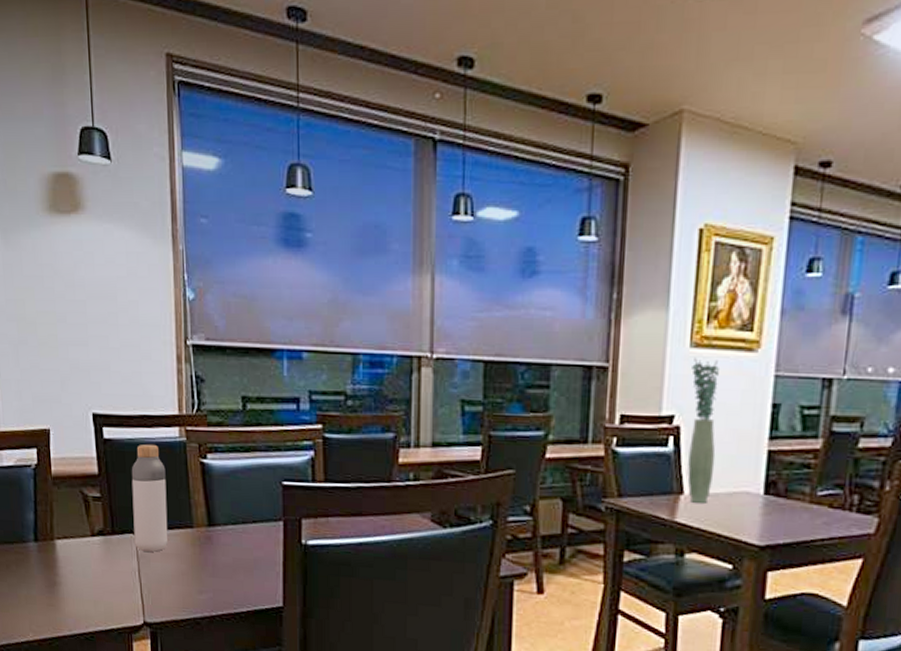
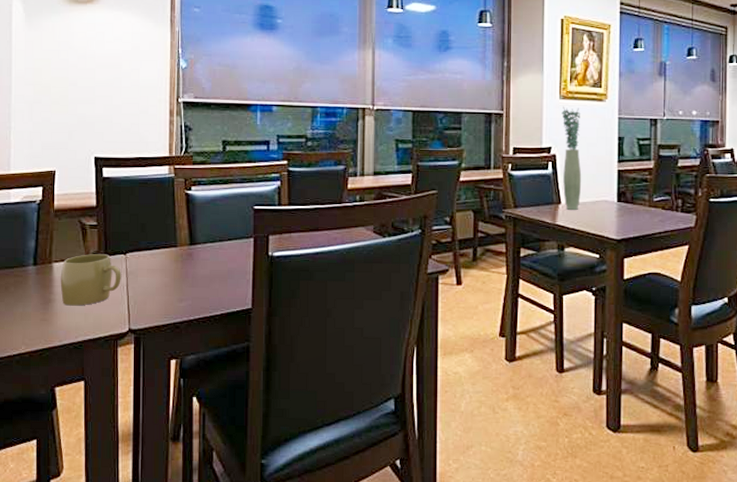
mug: none [64,531,132,592] -> present [60,254,121,306]
bottle: present [131,444,168,553] -> none [125,180,155,270]

